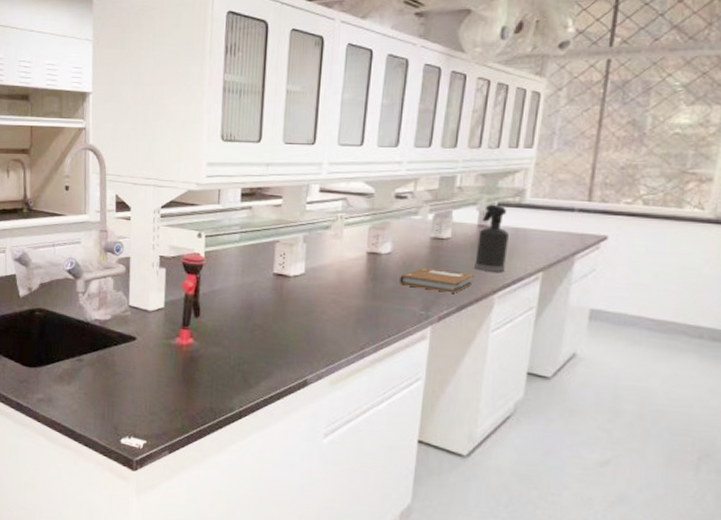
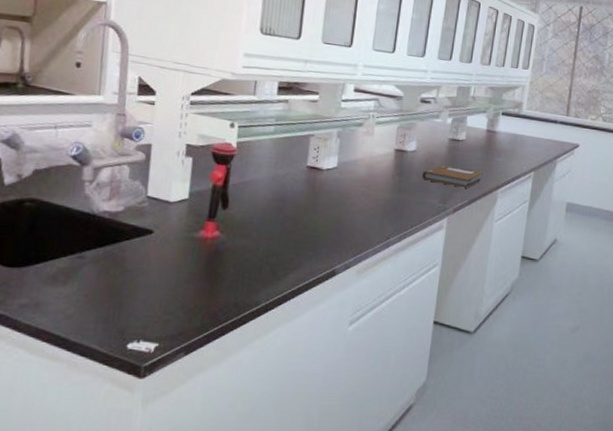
spray bottle: present [474,204,509,272] -> none [483,113,510,171]

